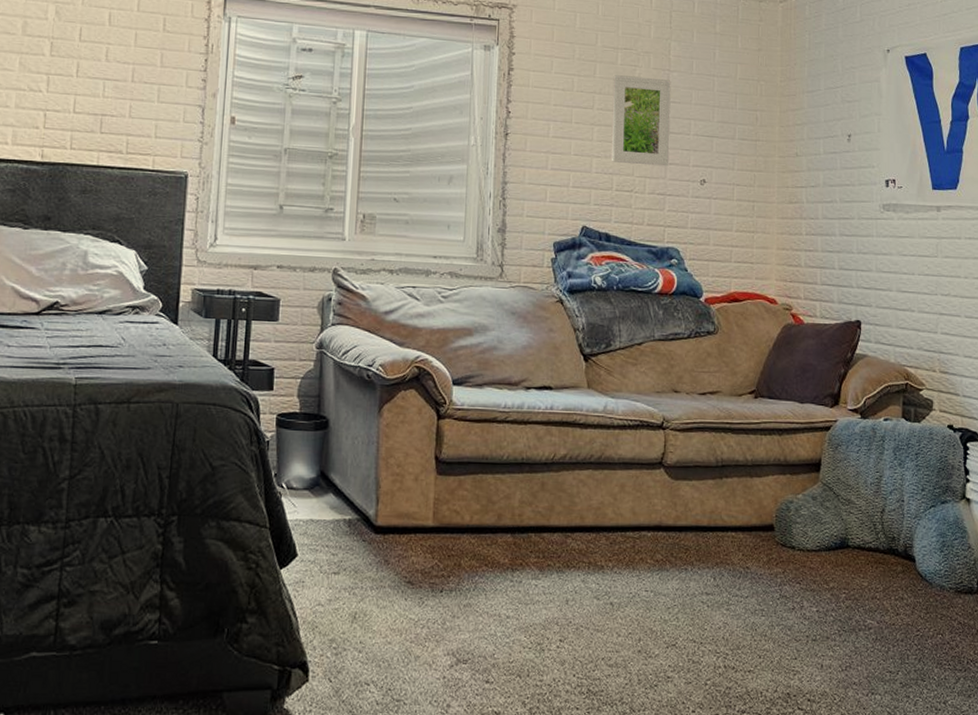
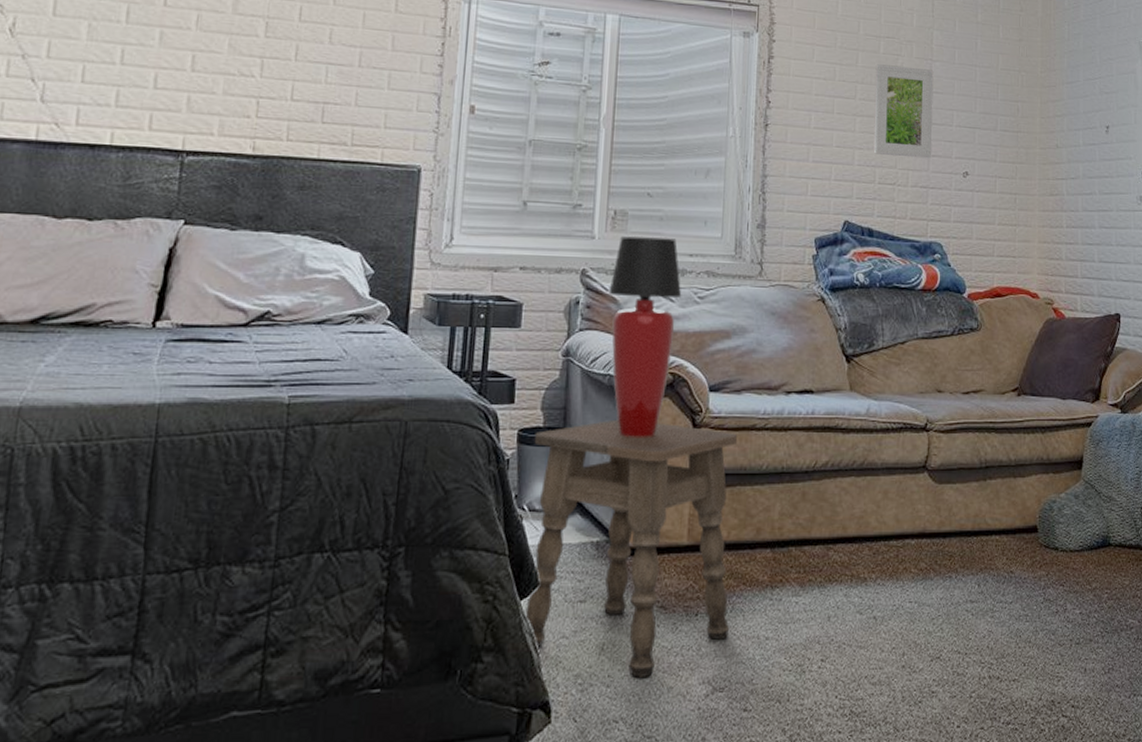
side table: none [285,408,479,646] -> present [525,419,737,678]
table lamp: none [358,238,427,425] -> present [608,236,682,437]

